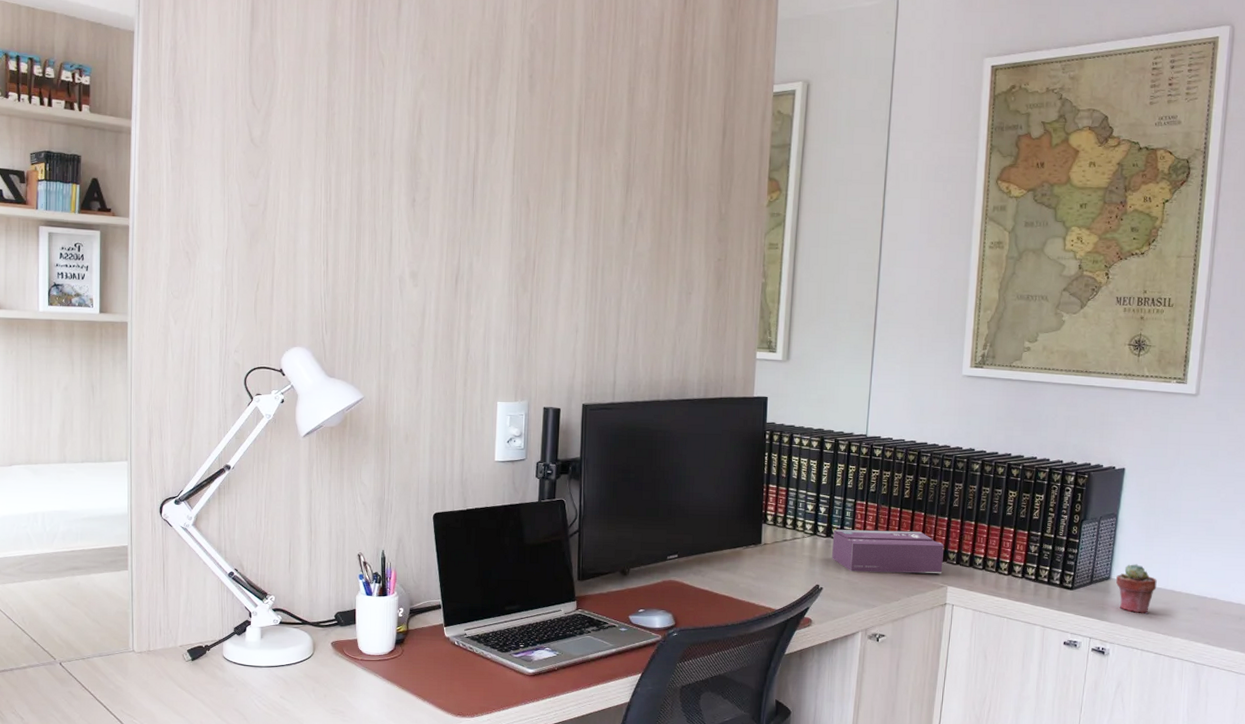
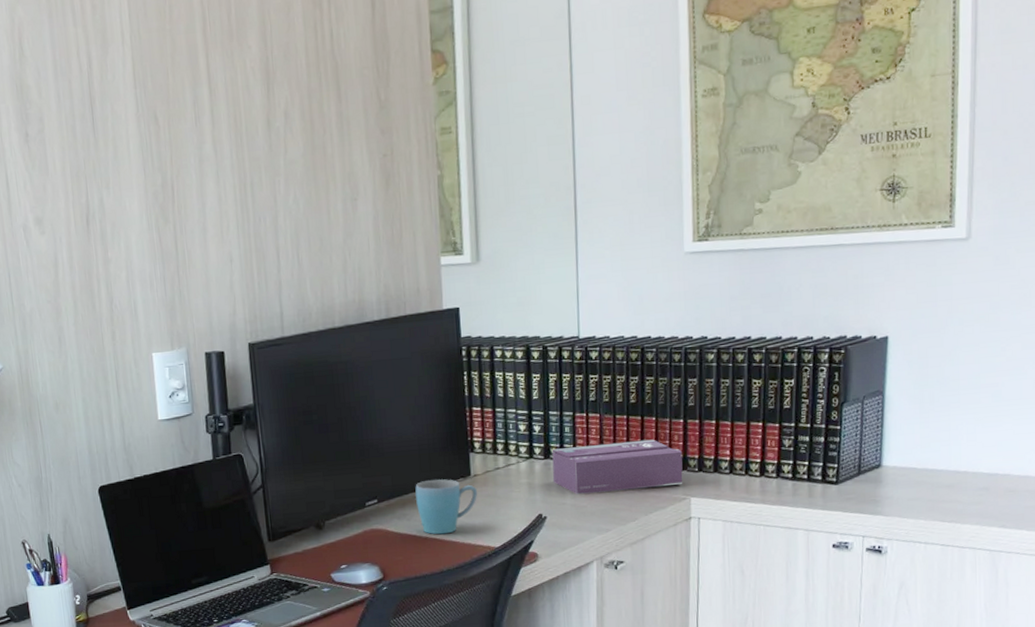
mug: none [711,543,766,593] -> present [415,479,478,535]
potted succulent: present [1116,564,1157,614] -> none [889,446,937,503]

